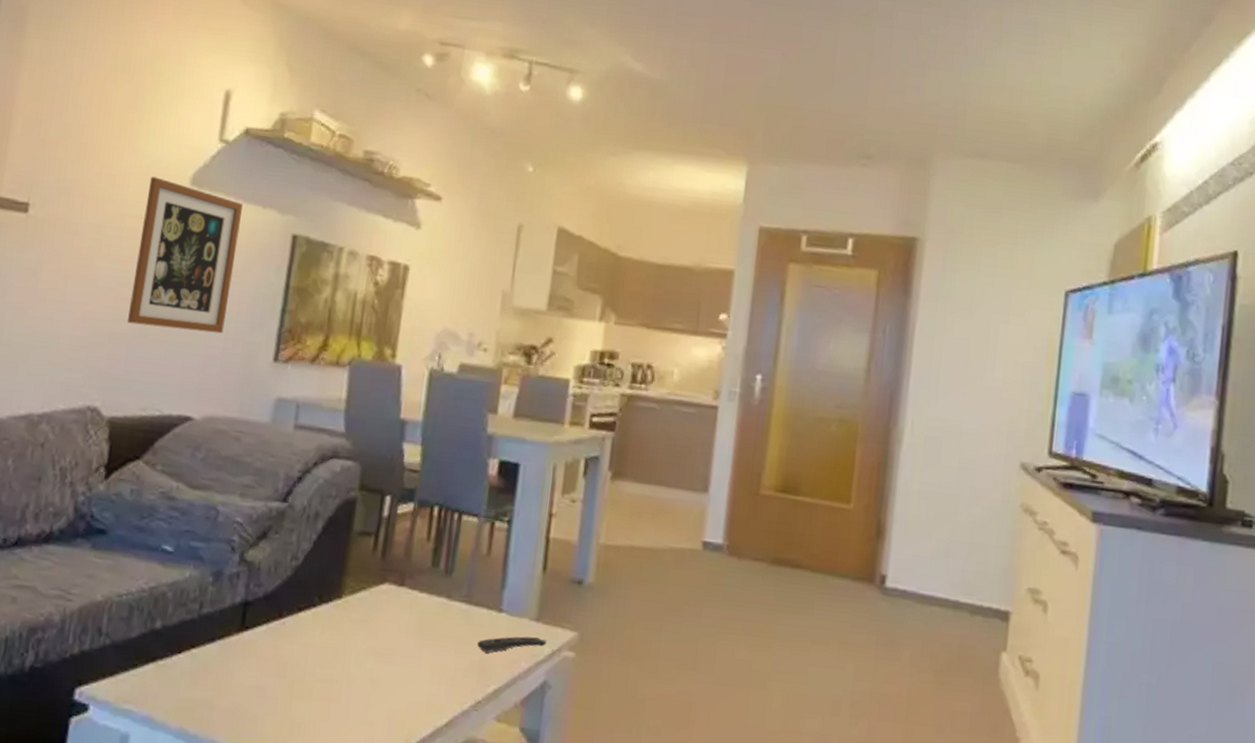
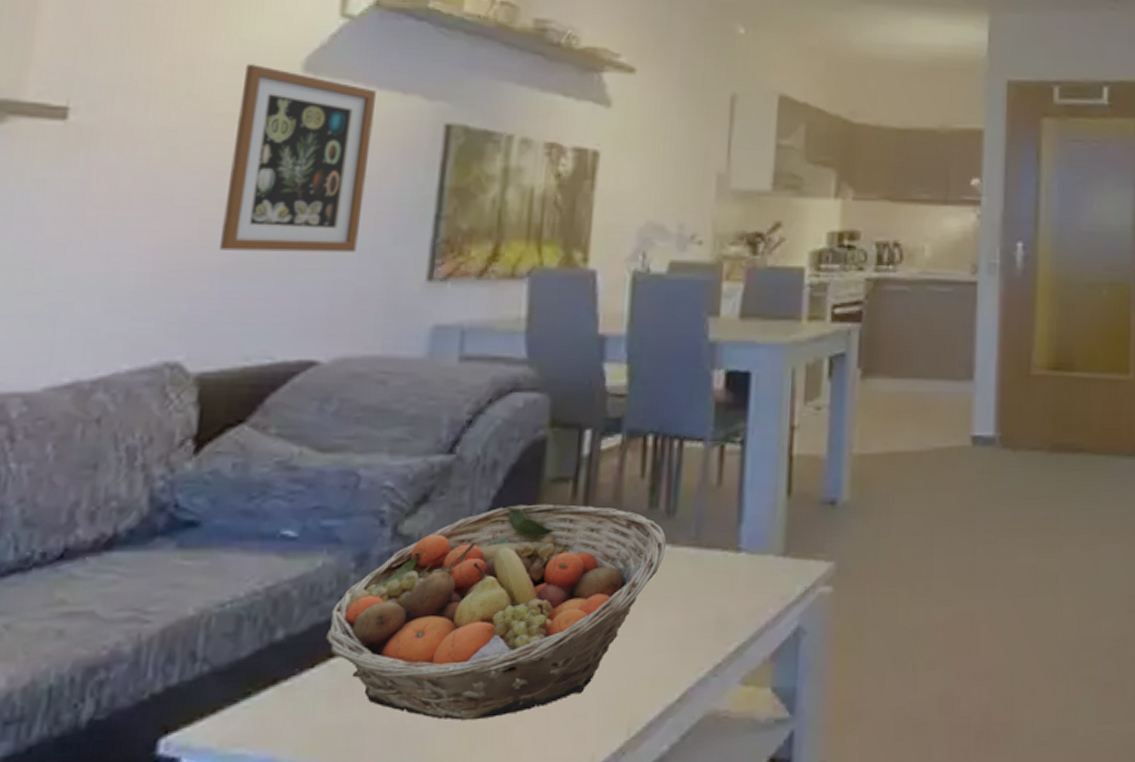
fruit basket: none [189,549,444,714] -> present [325,503,667,721]
remote control: present [476,636,547,653] -> none [711,574,798,604]

